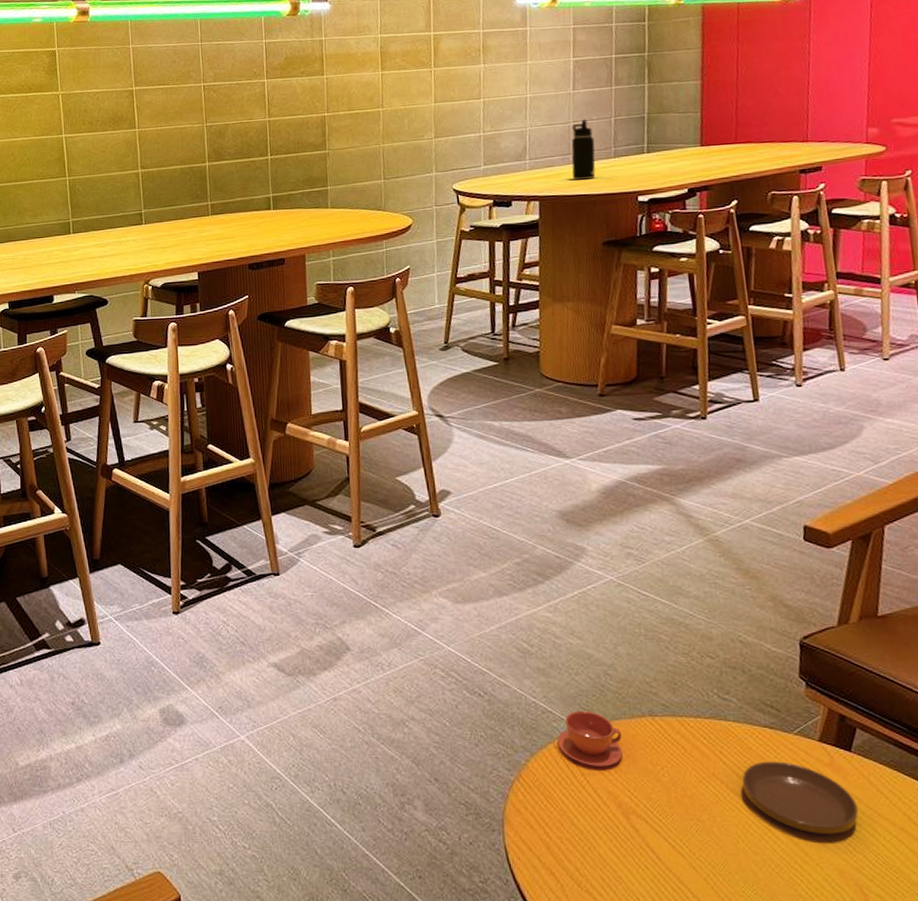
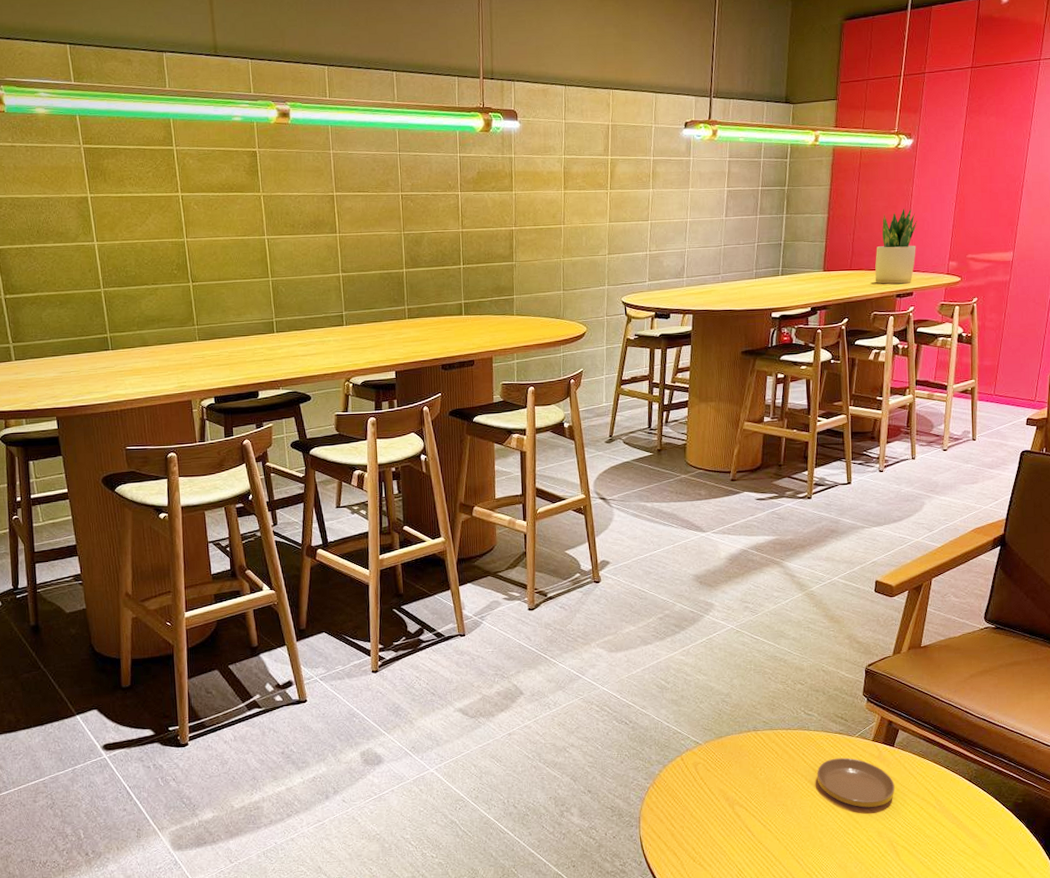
teacup: present [557,710,623,767] -> none [684,730,732,772]
water bottle: present [571,119,596,180] -> none [721,243,741,297]
planter: none [767,69,822,158] -> present [875,208,917,284]

